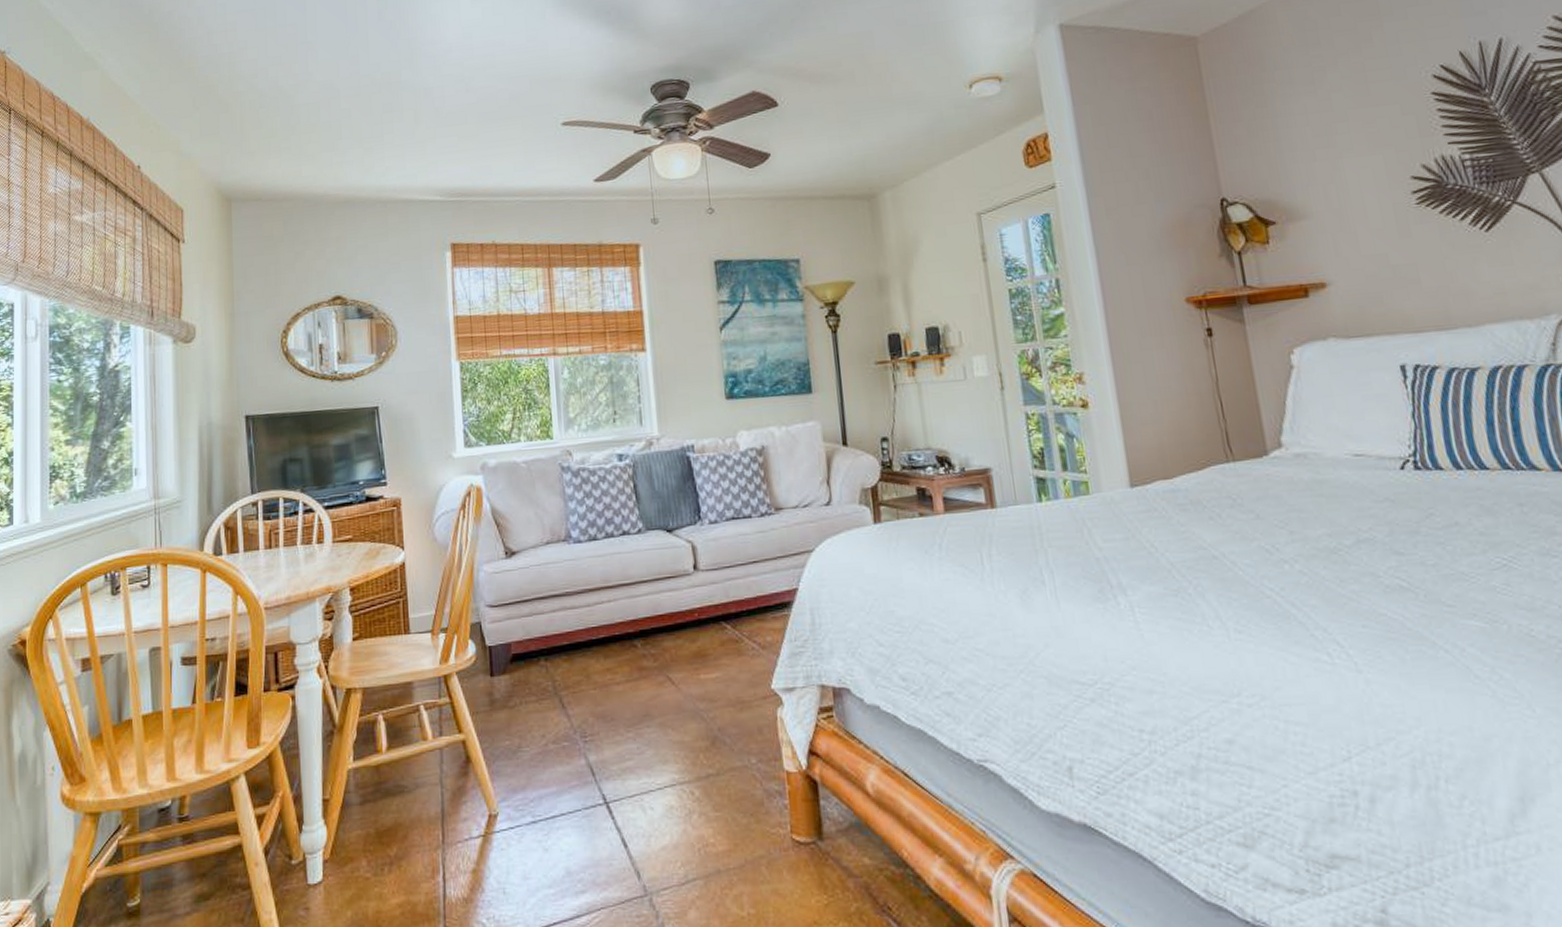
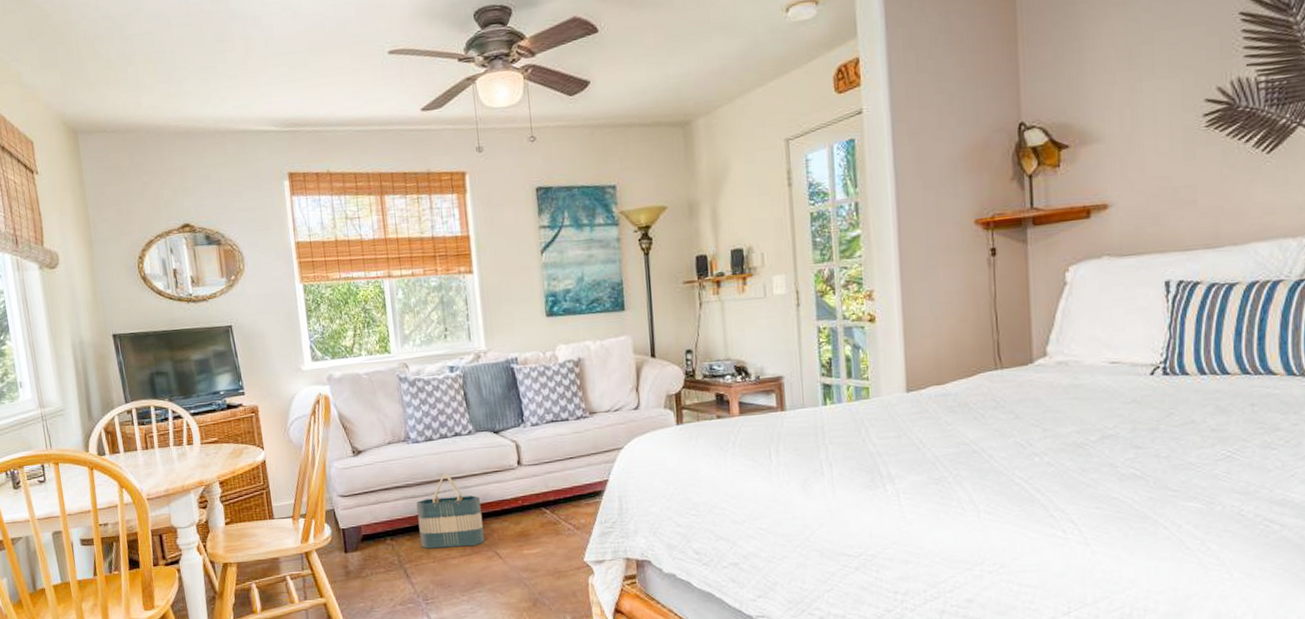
tote bag: none [576,580,655,672] -> present [416,474,485,549]

